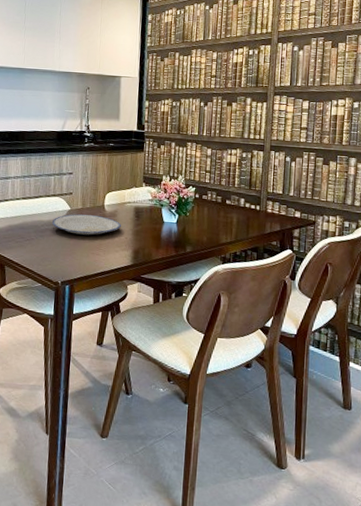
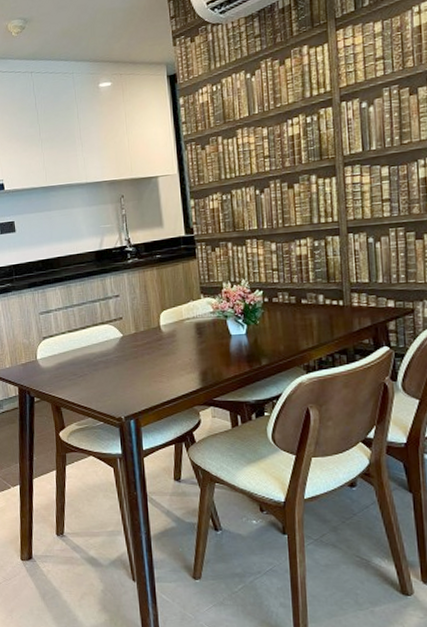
plate: present [51,214,121,236] -> none [104,338,182,363]

